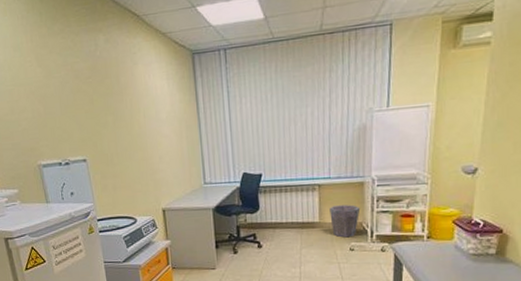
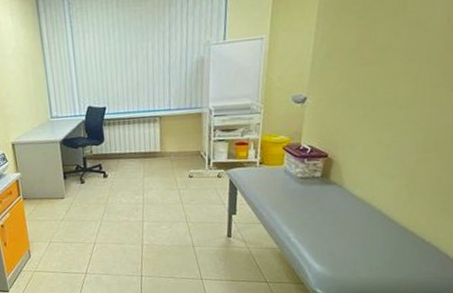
waste bin: present [329,204,361,238] -> none [170,134,199,166]

